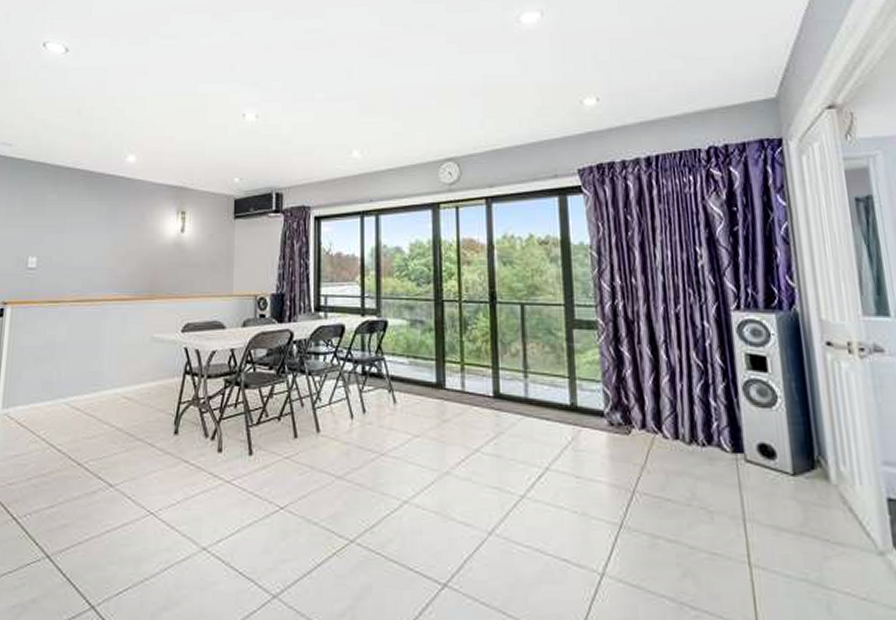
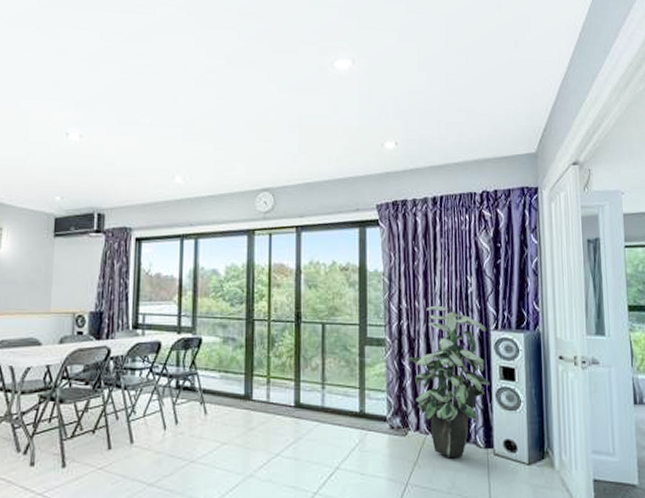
indoor plant: none [625,281,734,462] -> present [407,305,490,457]

